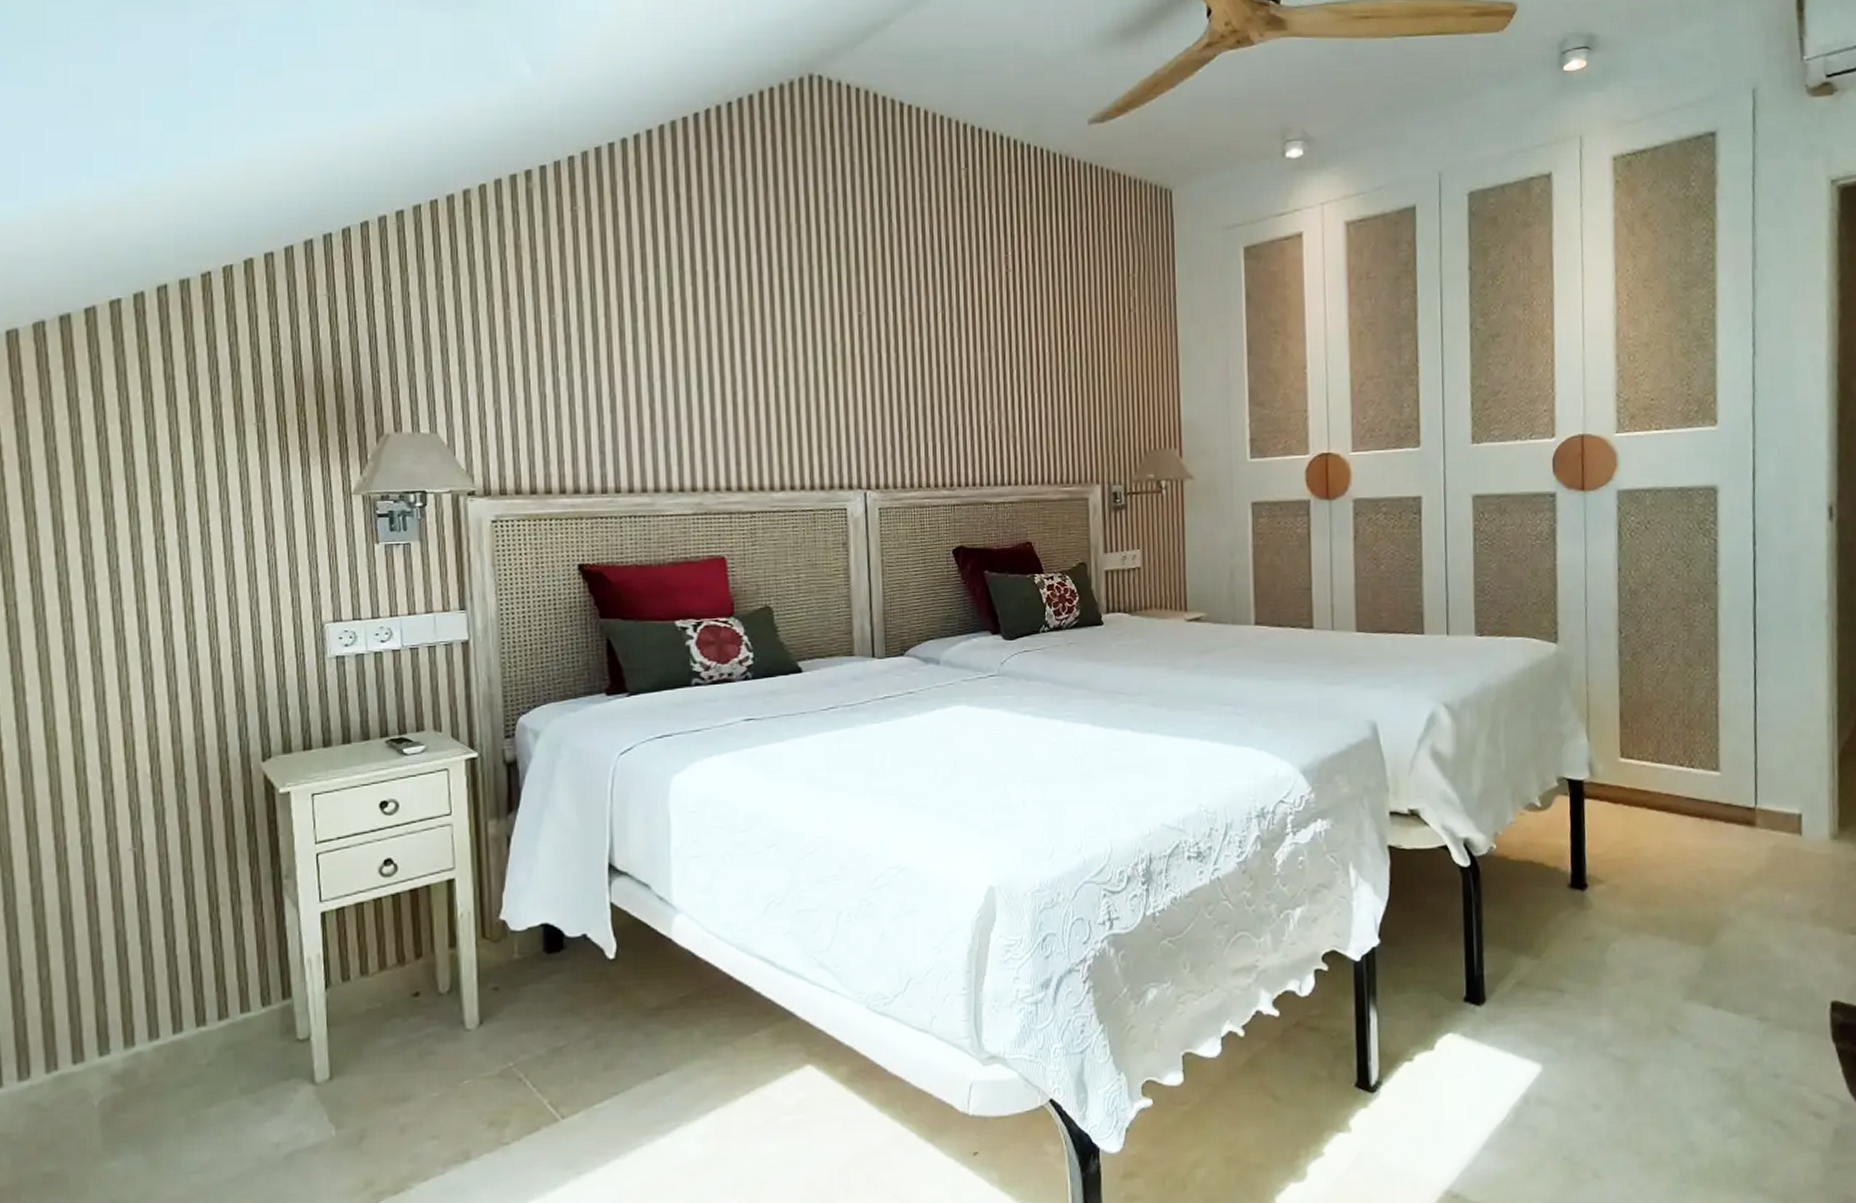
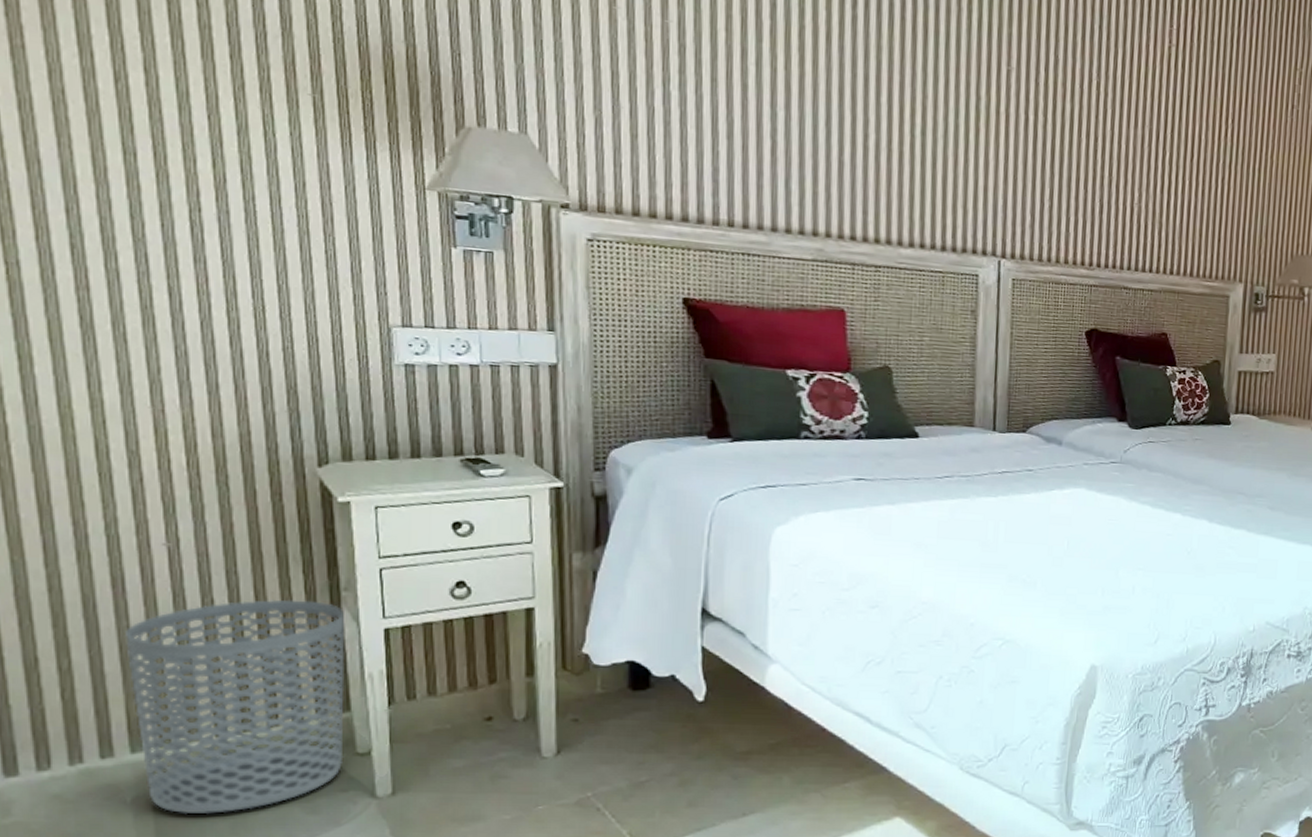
waste bin: none [96,891,287,1115] -> present [125,599,345,815]

